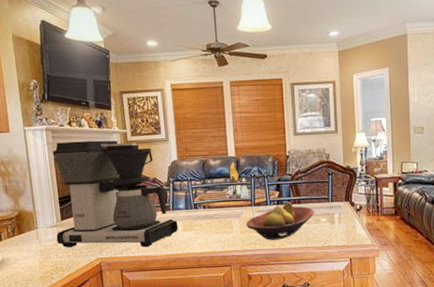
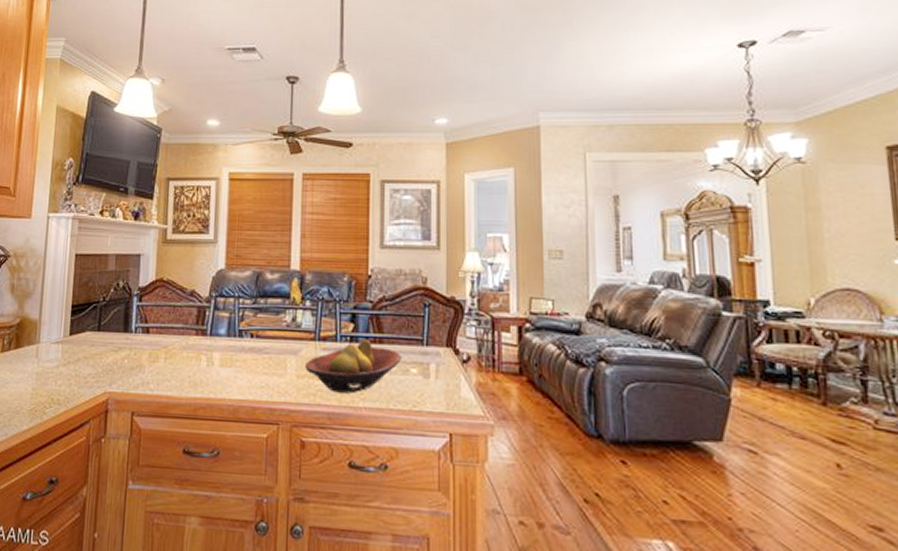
coffee maker: present [52,140,178,248] -> none [59,235,215,384]

